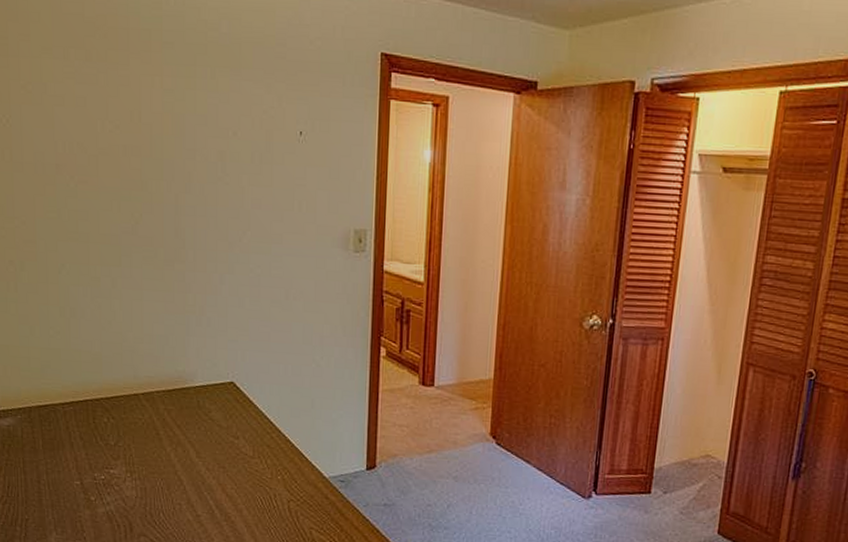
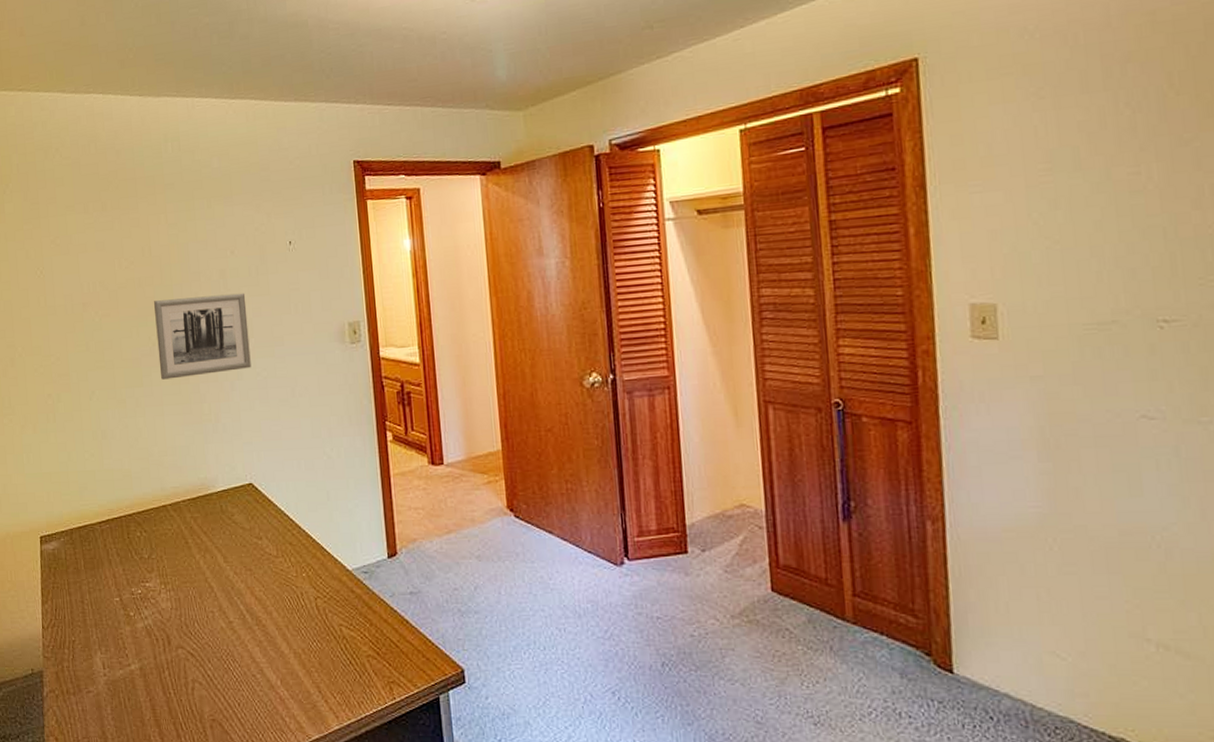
wall art: none [140,174,245,264] -> present [154,293,251,380]

